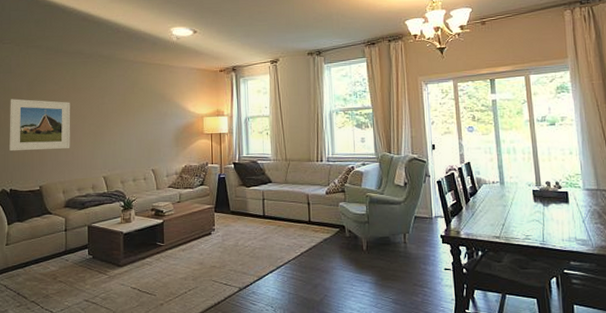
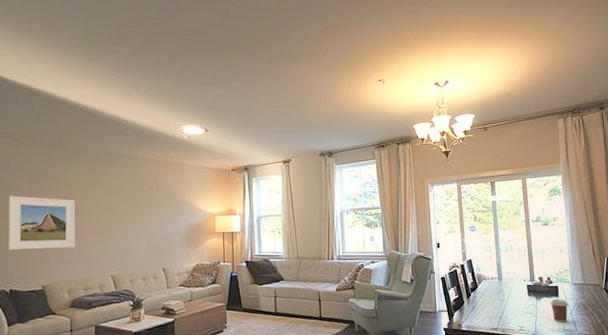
coffee cup: none [558,206,581,232] -> present [549,299,569,322]

